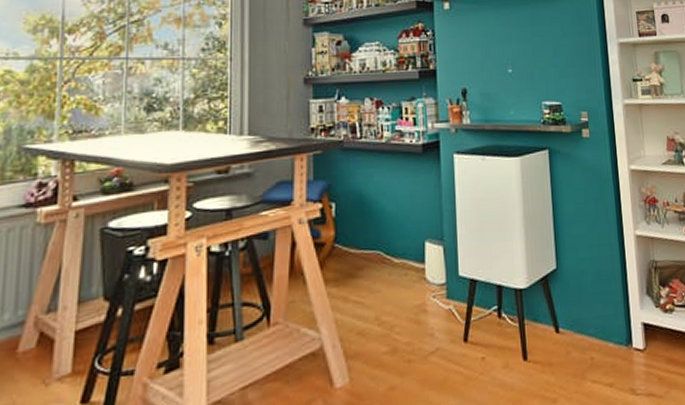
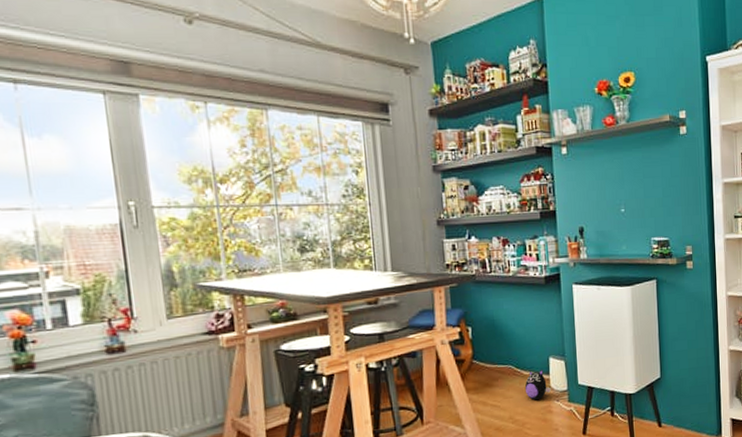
plush toy: none [395,256,426,296] -> present [524,369,551,400]

